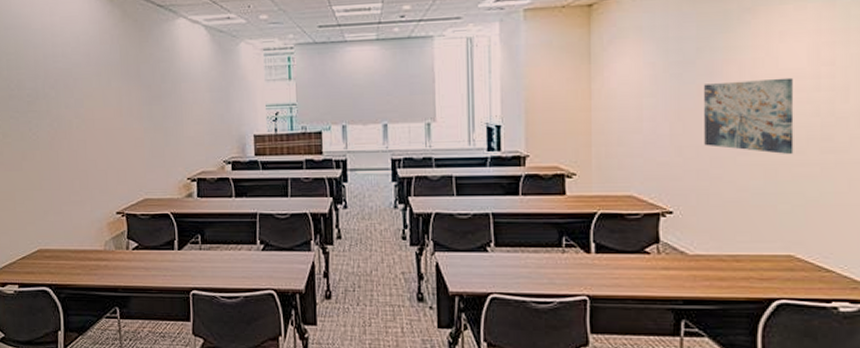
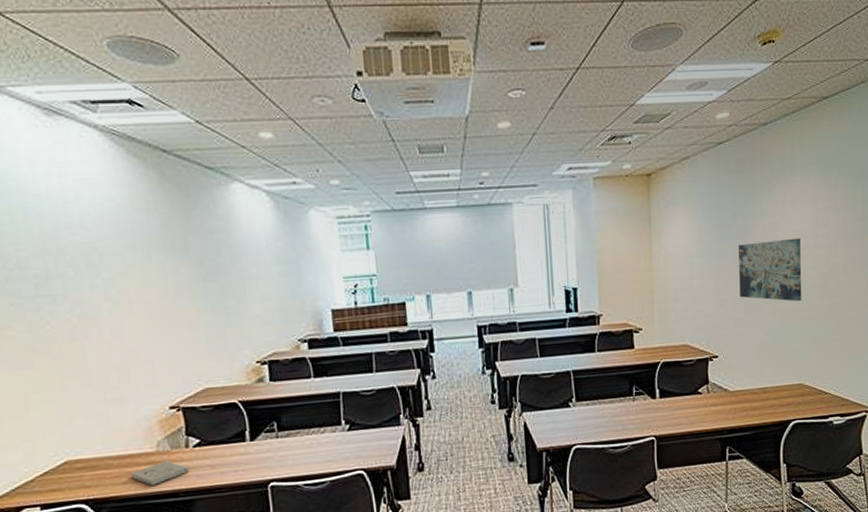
book: none [83,259,127,279] -> present [130,461,189,486]

